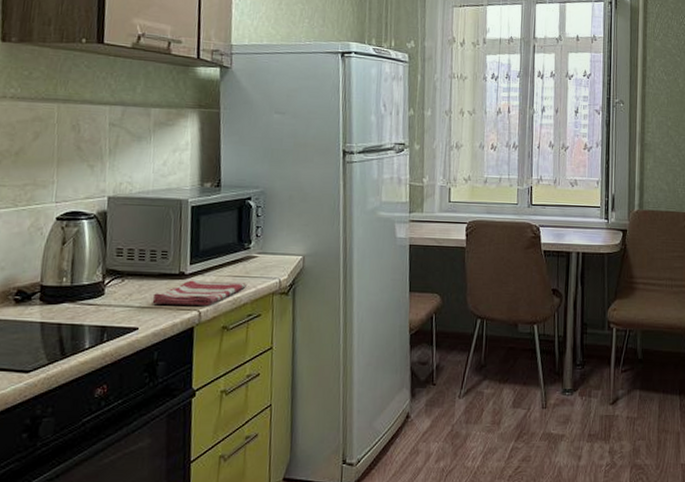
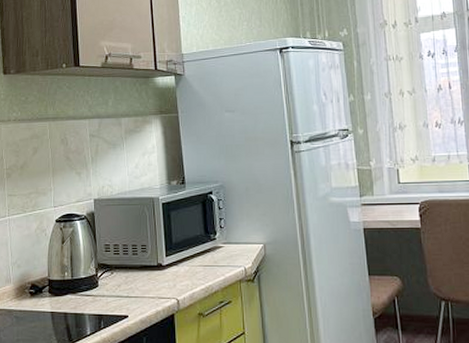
dish towel: present [152,280,246,306] -> none [137,271,216,294]

